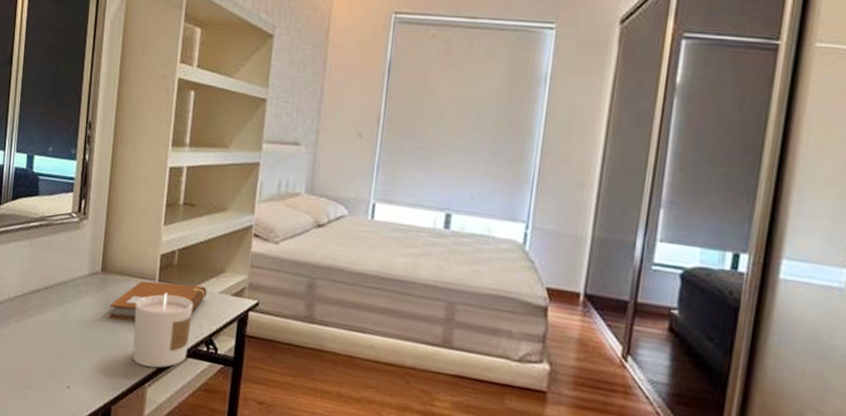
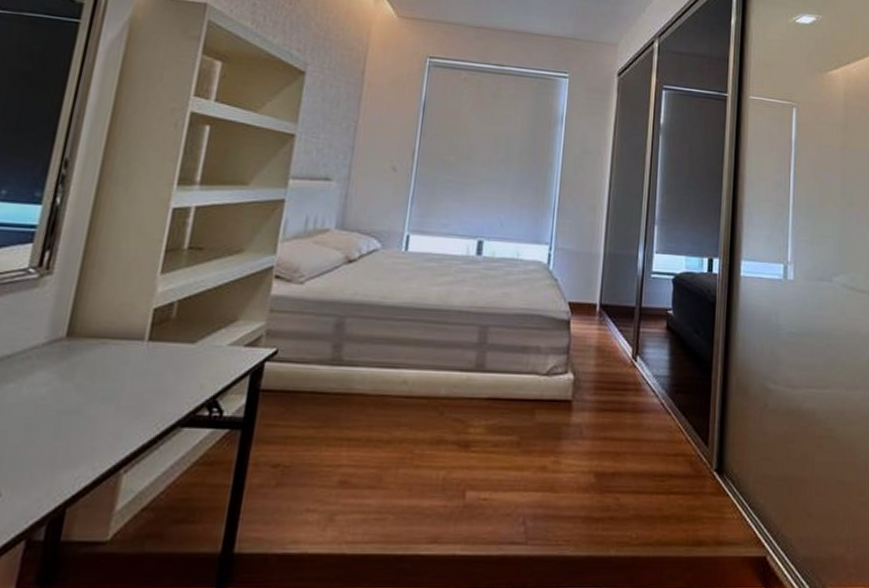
notebook: present [109,281,208,321] -> none [73,339,214,395]
candle: present [132,292,193,368] -> none [103,352,194,447]

